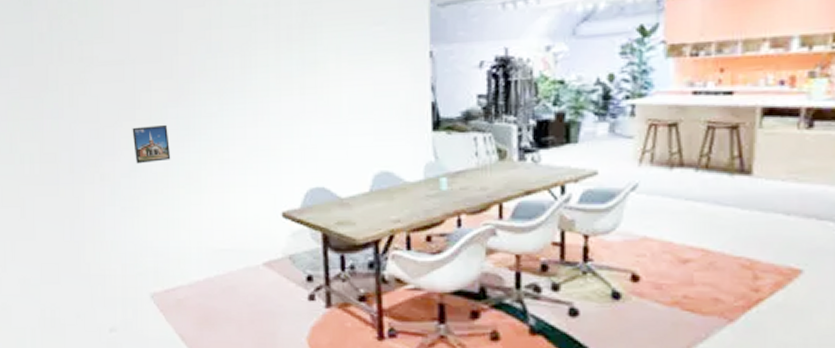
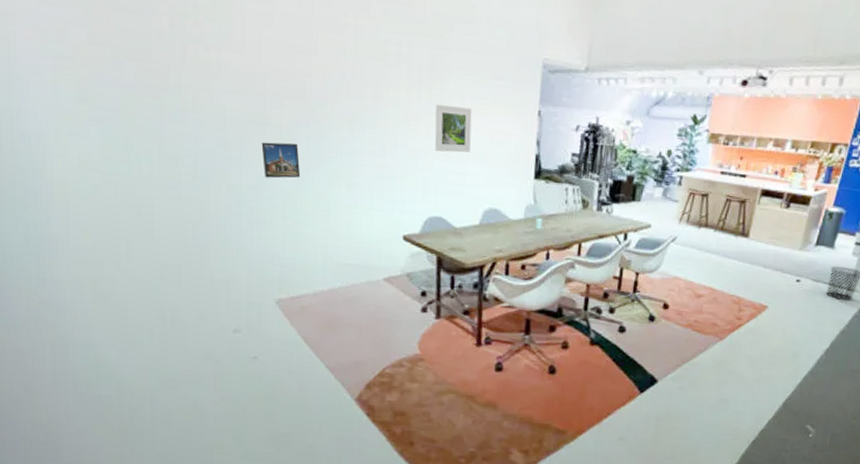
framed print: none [309,61,351,113] -> present [434,104,472,153]

